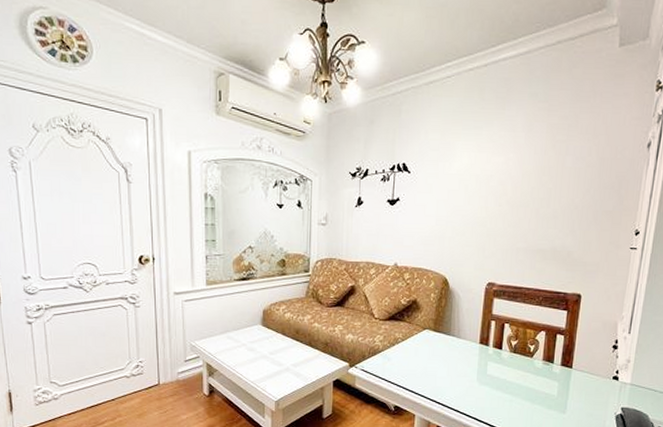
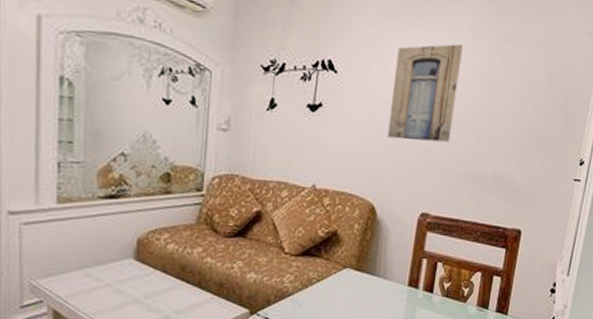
wall art: none [455,139,518,223] -> present [387,43,463,143]

